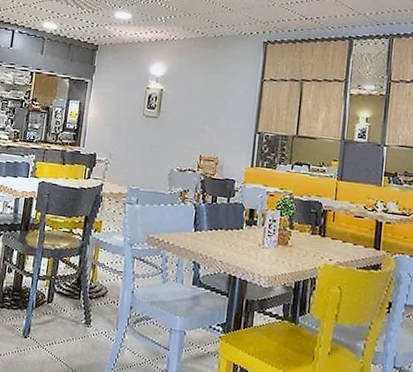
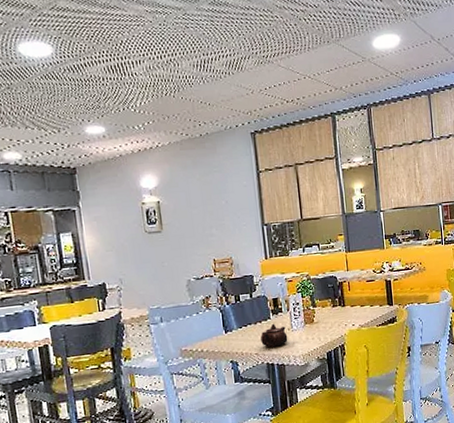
teapot: none [228,234,257,261] -> present [260,323,288,348]

